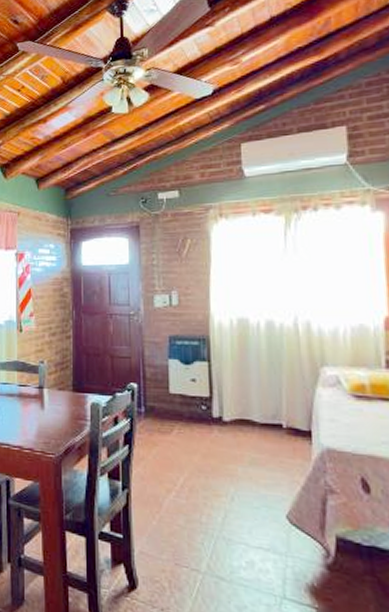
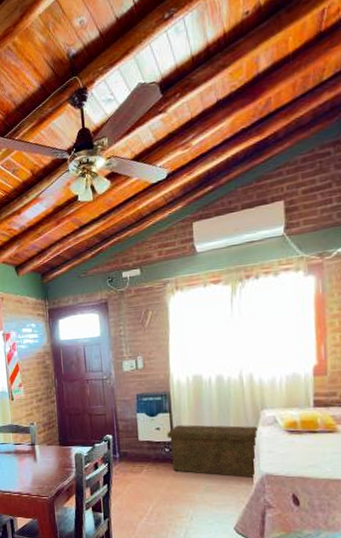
storage bench: none [204,378,316,453] -> present [167,425,257,478]

